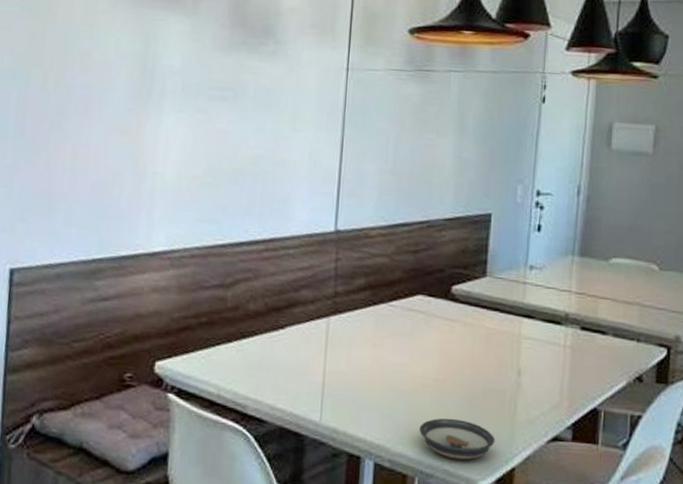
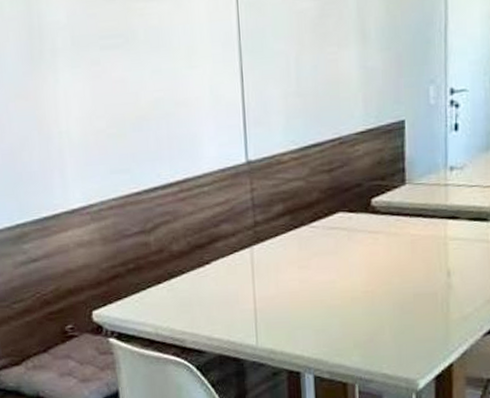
saucer: present [419,418,495,460] -> none [354,325,431,363]

